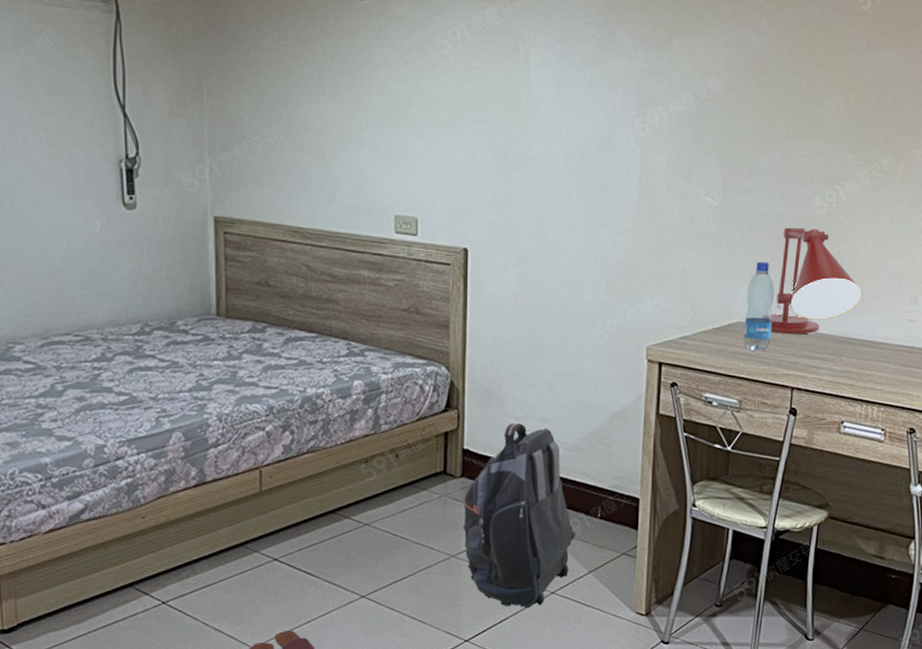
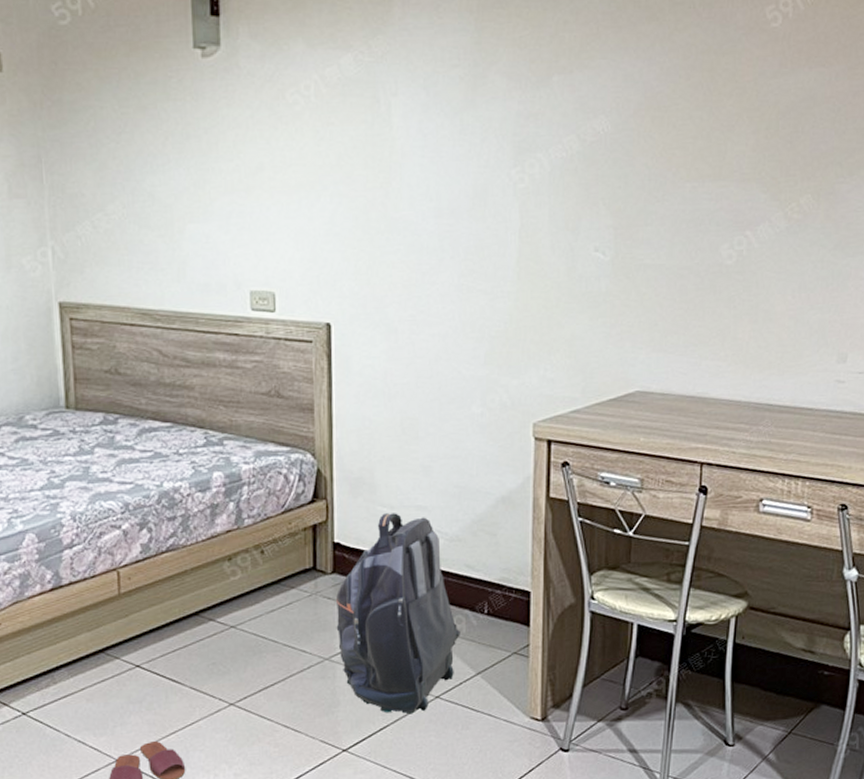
bottle: present [743,261,775,353] -> none [644,322,679,425]
desk lamp: present [770,227,862,335] -> none [674,281,781,403]

